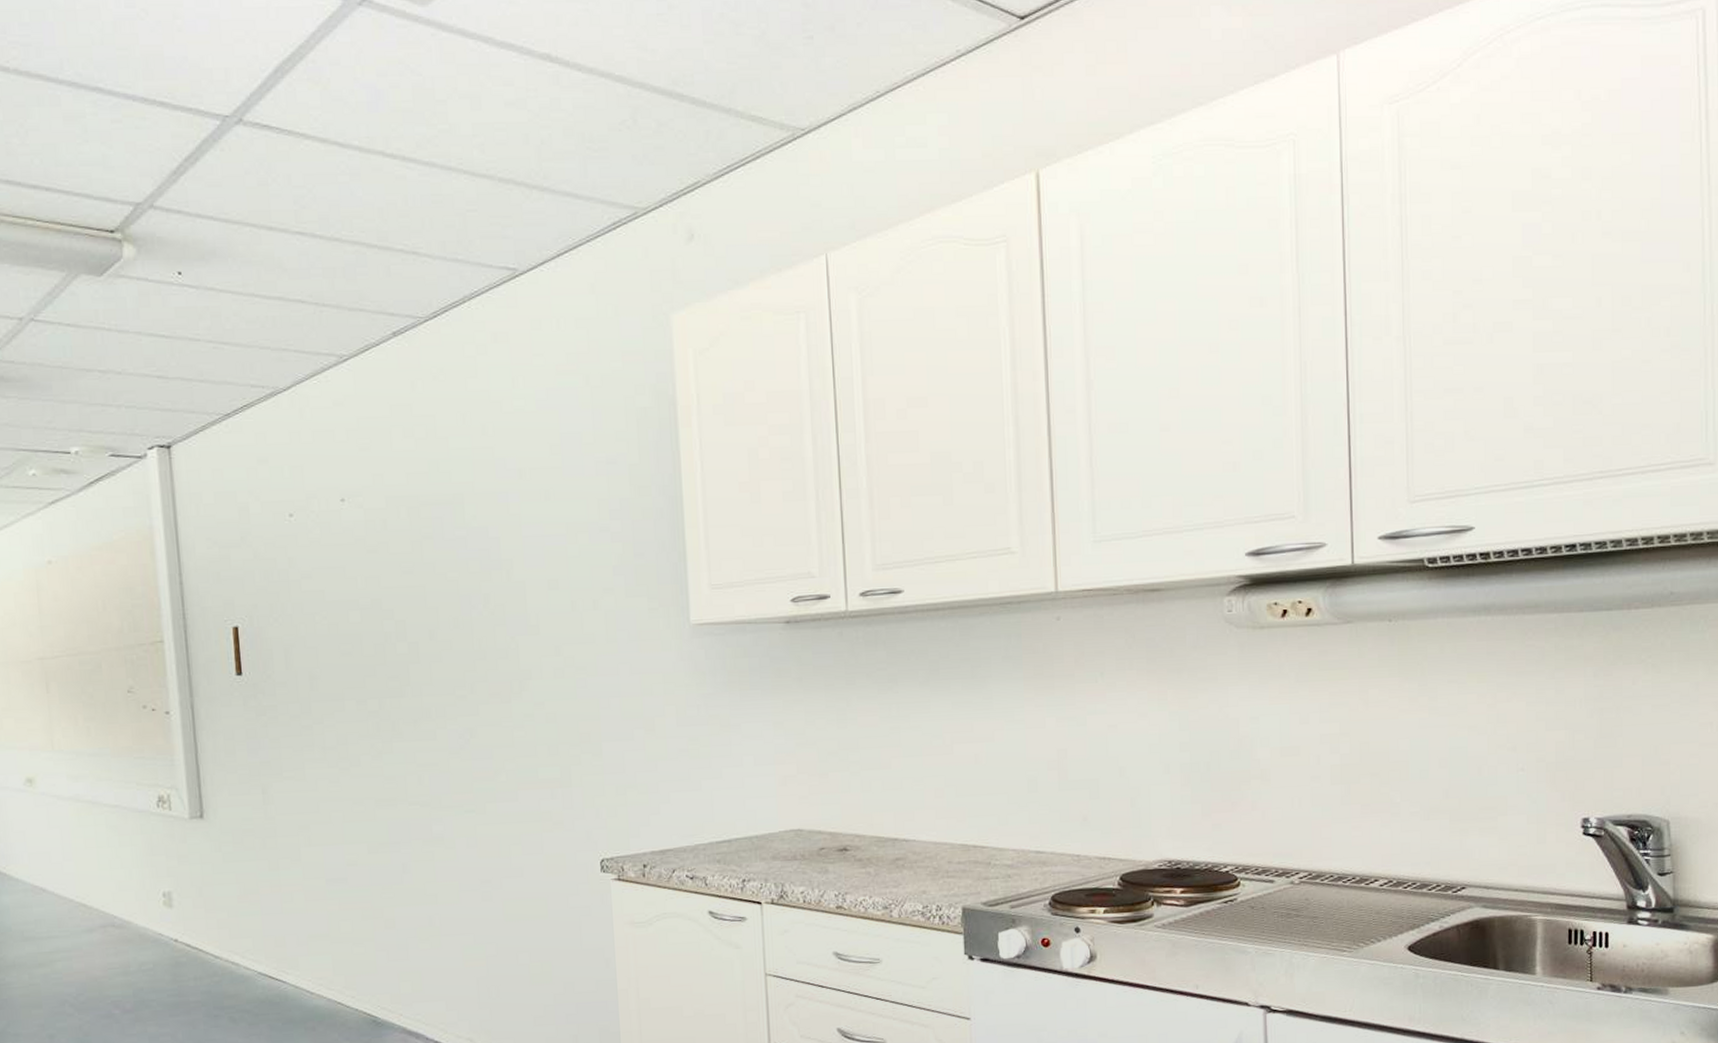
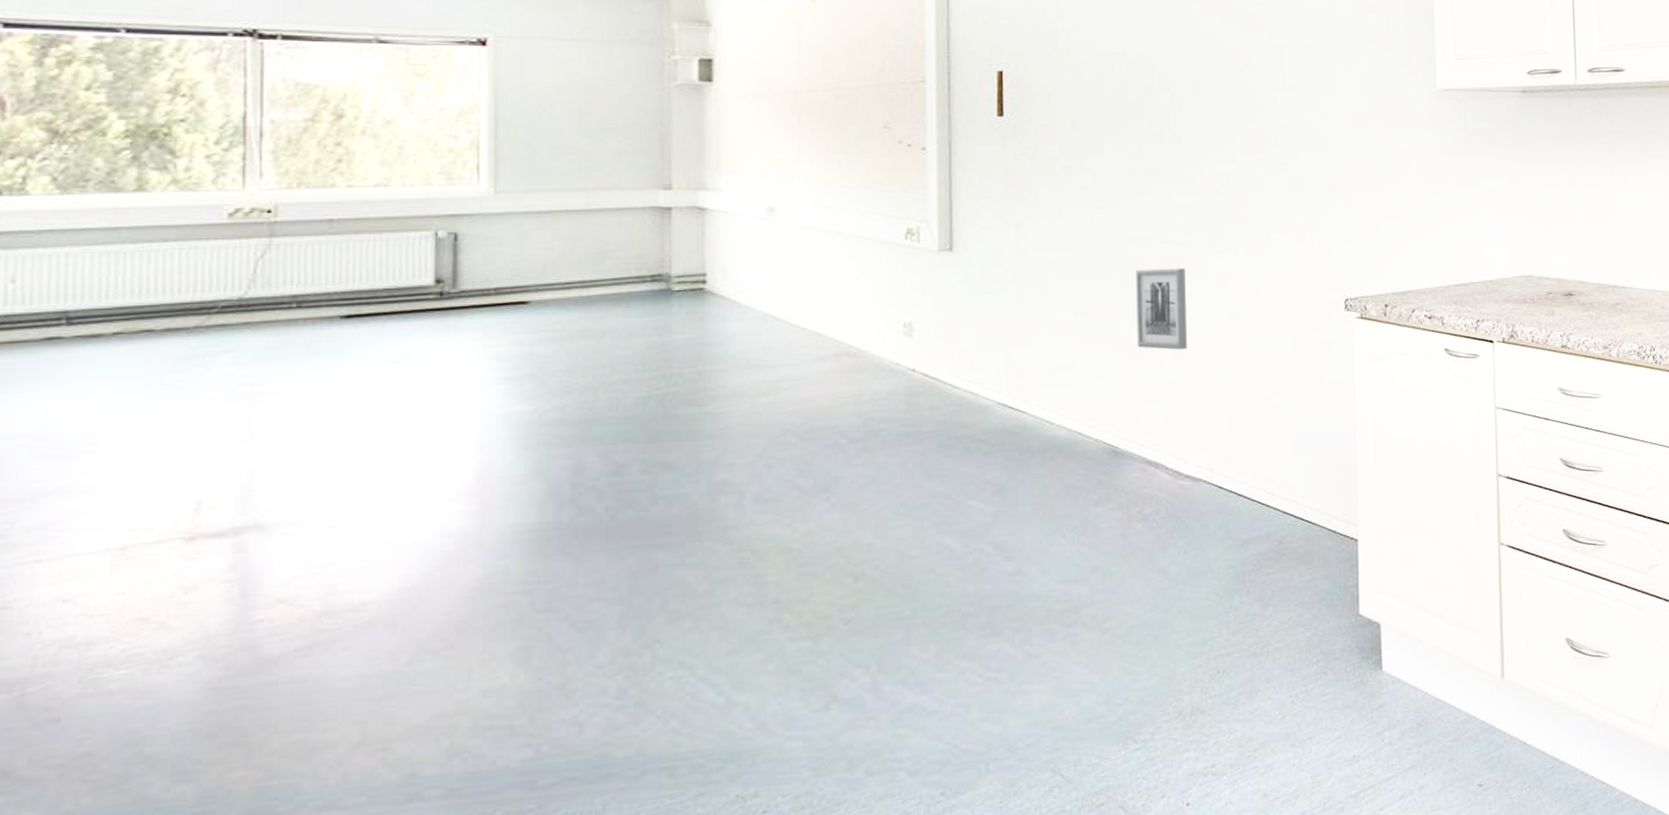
wall art: none [384,830,442,917] -> present [1136,268,1188,350]

